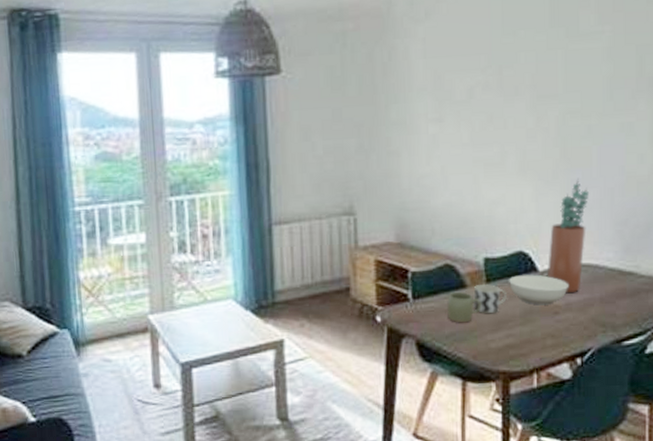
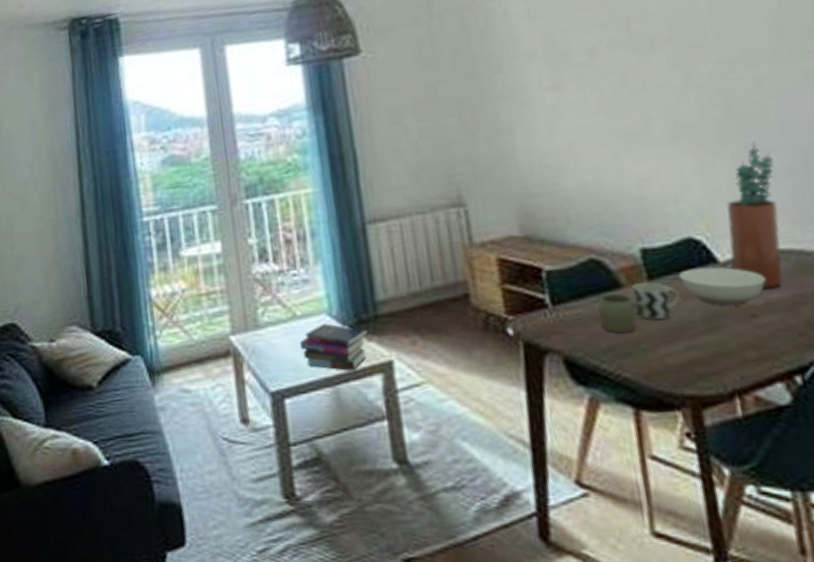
books: none [209,307,266,347] -> present [300,323,368,371]

